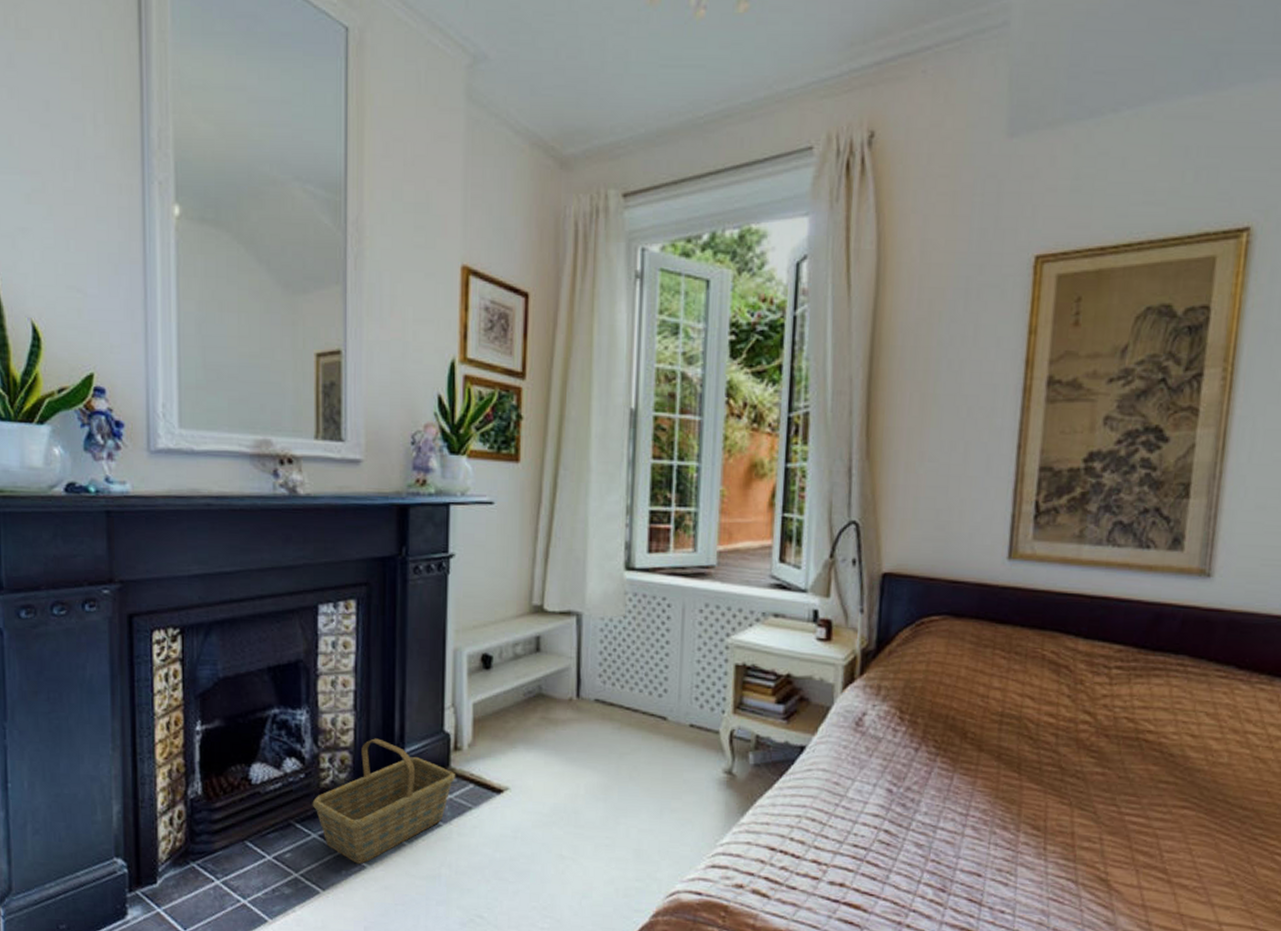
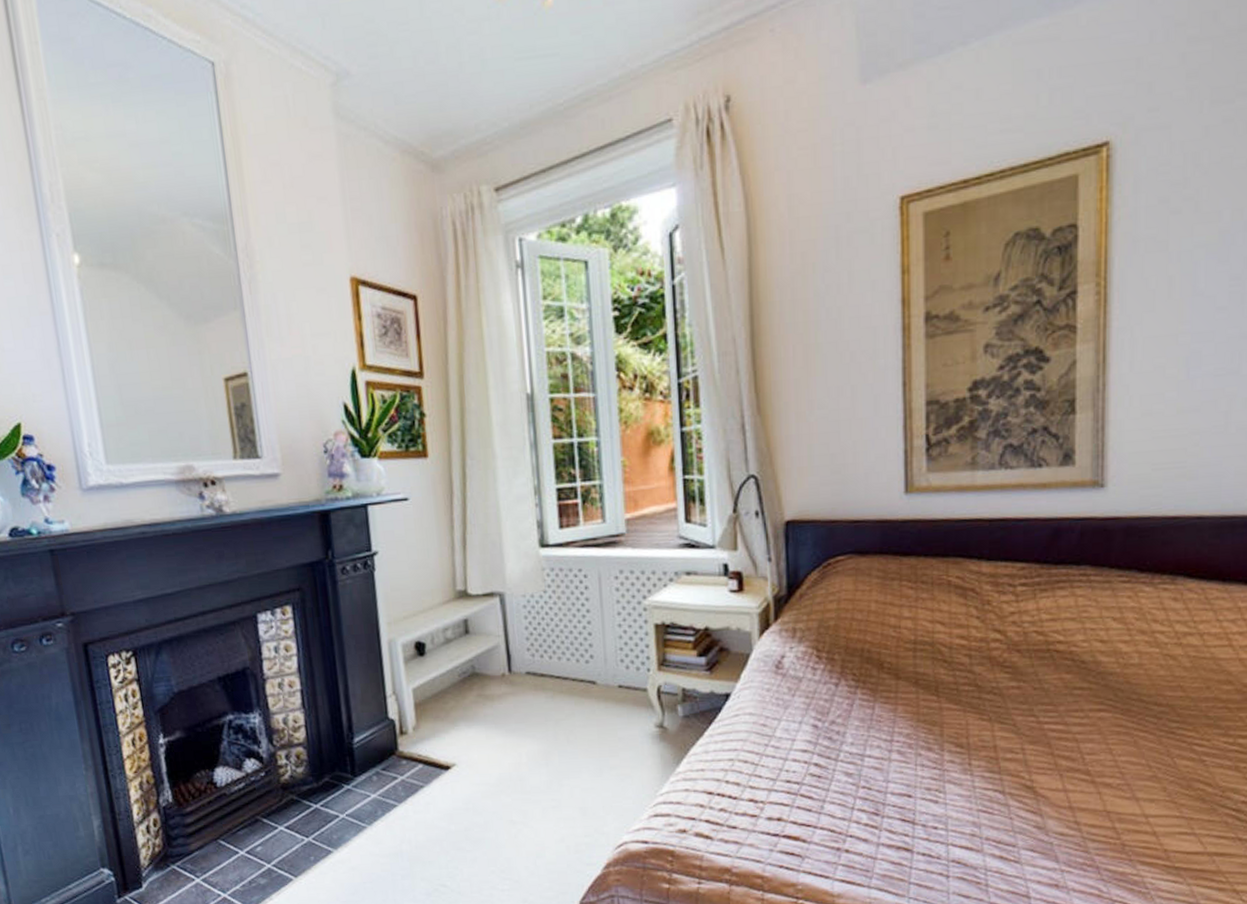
basket: present [312,738,455,864] -> none [275,732,404,849]

